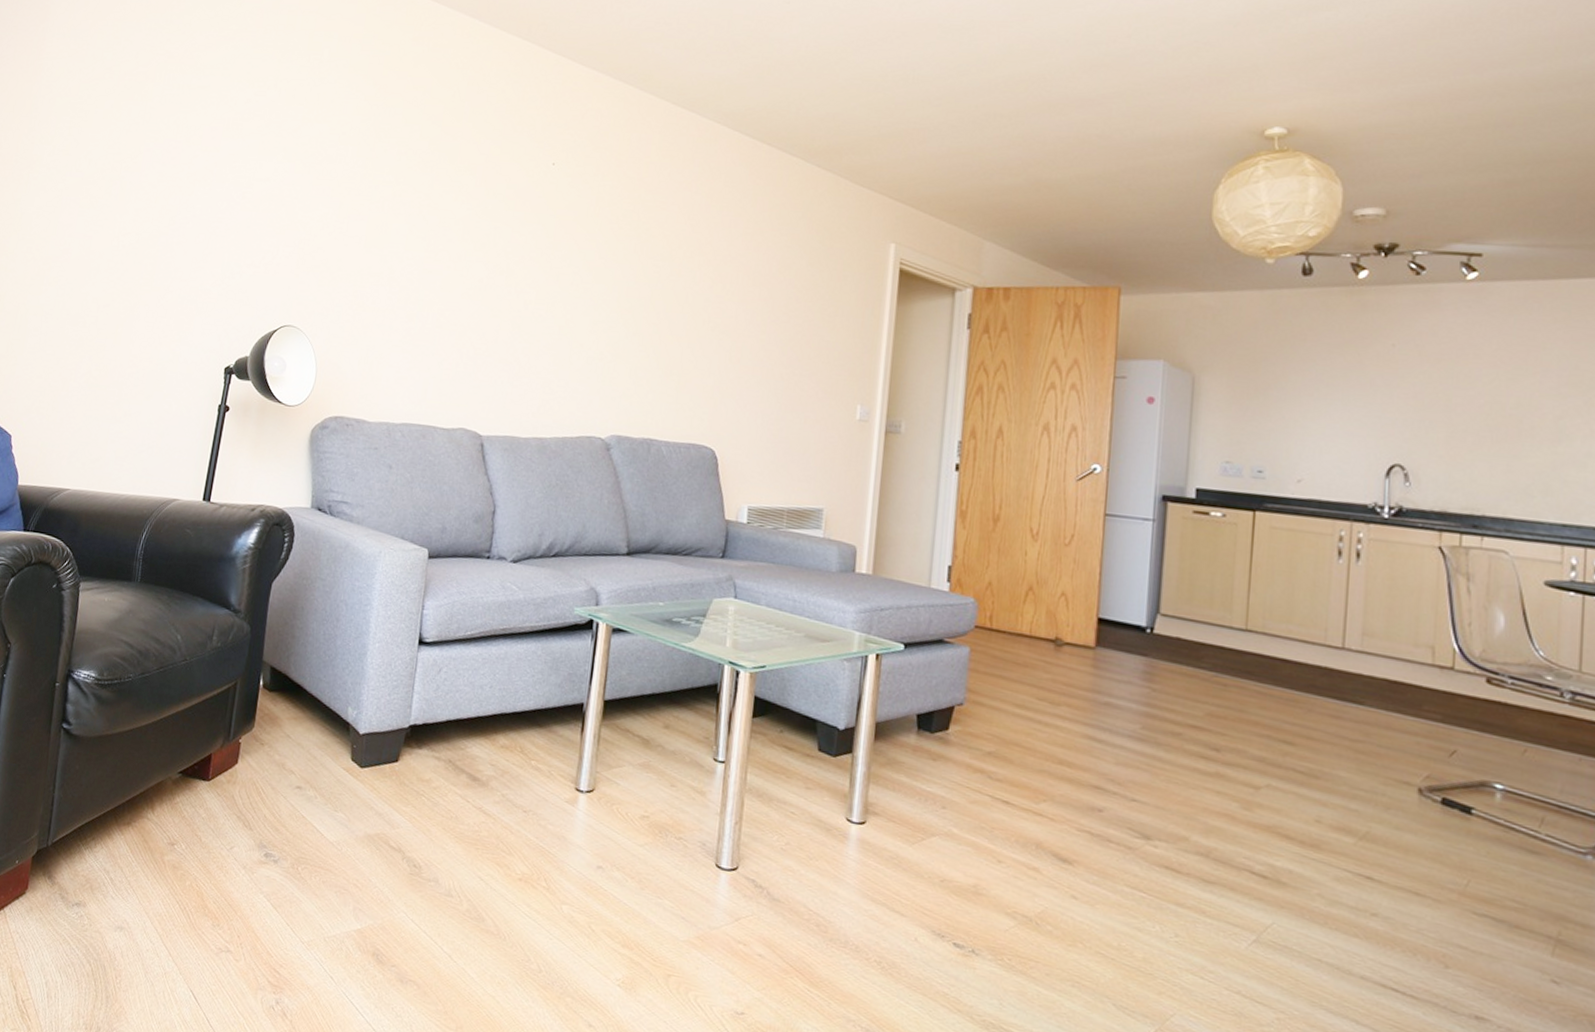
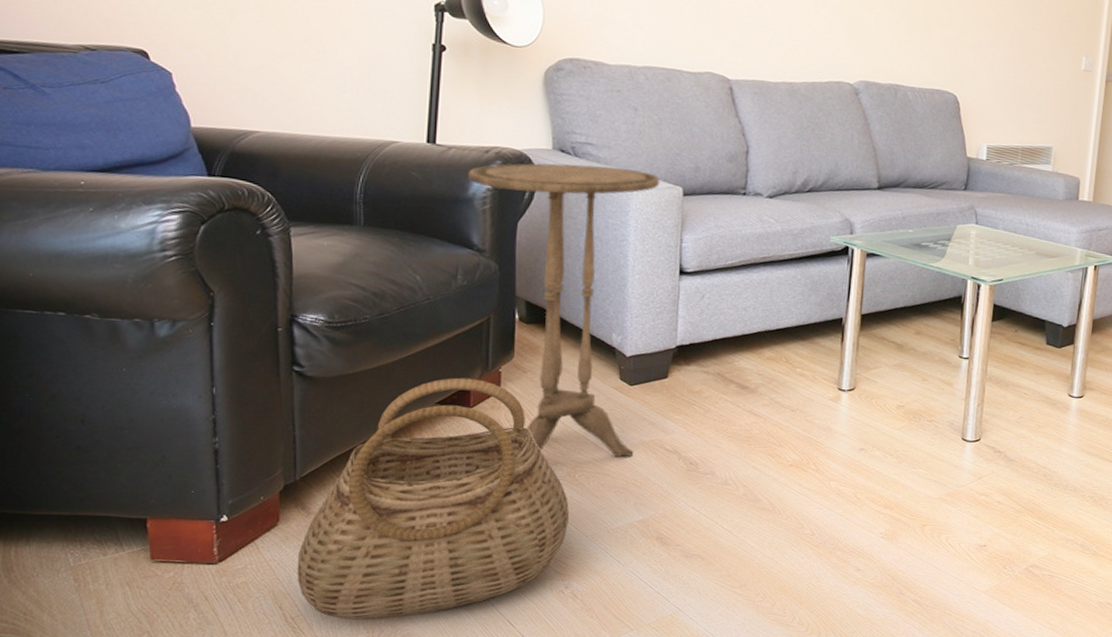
basket: none [33,746,289,1015] -> present [297,377,569,620]
side table: none [233,521,407,851] -> present [467,162,660,458]

